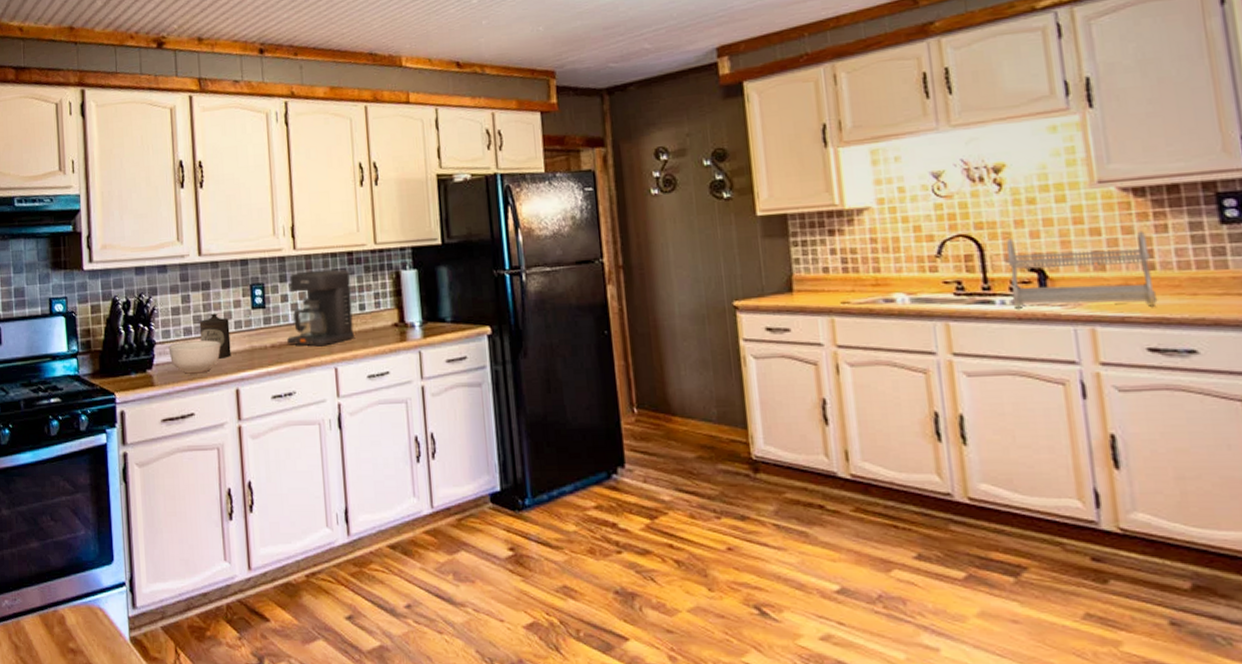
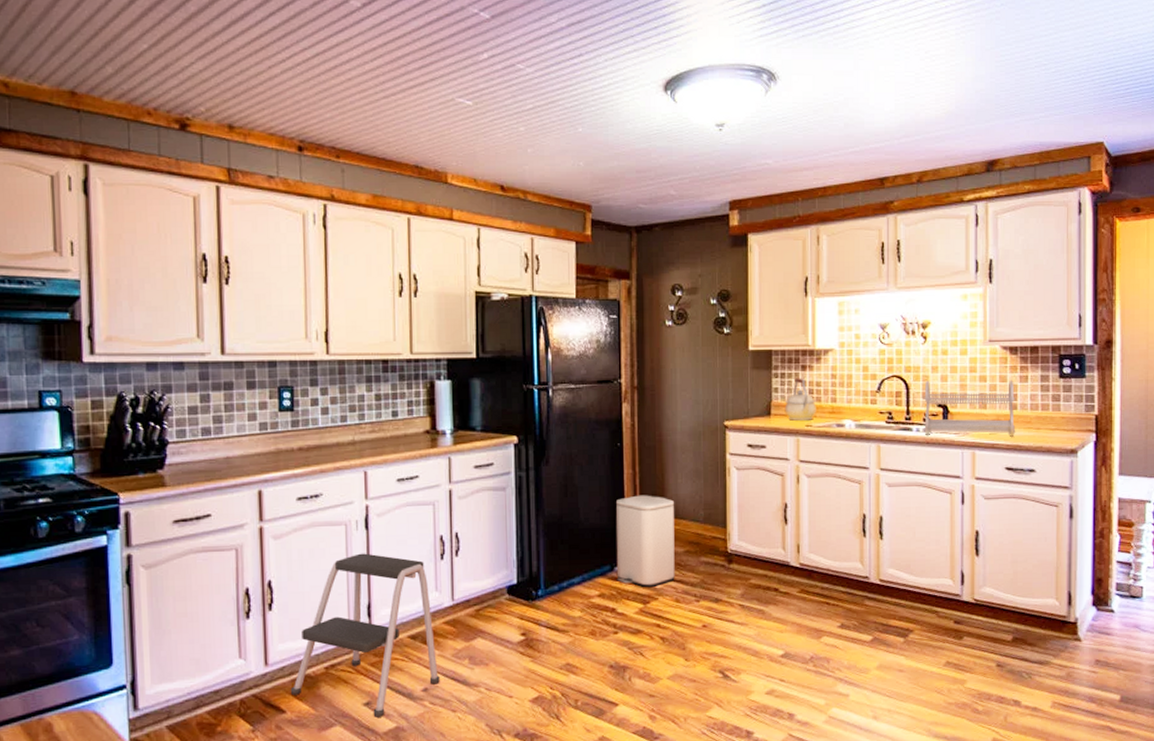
bowl: present [168,340,221,374] -> none [183,441,243,475]
canister: present [199,313,232,359] -> none [219,414,255,460]
step stool: none [273,454,423,634] -> present [290,553,440,718]
coffee maker: present [287,269,354,347] -> none [316,376,385,450]
pedal bin: none [607,390,687,500] -> present [615,495,675,588]
kettle: none [810,245,854,297] -> present [785,378,816,421]

